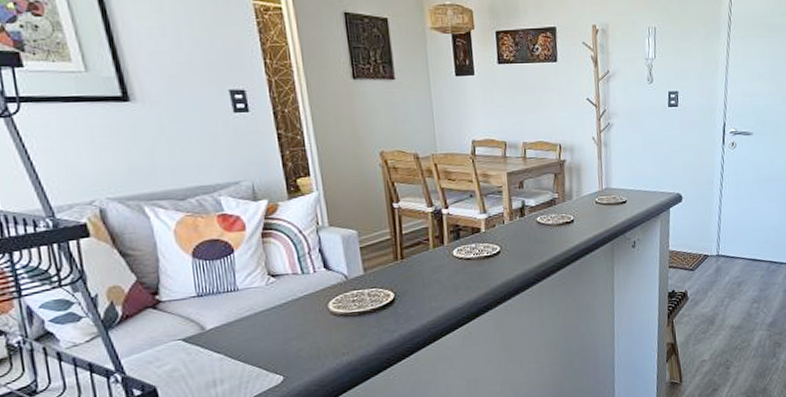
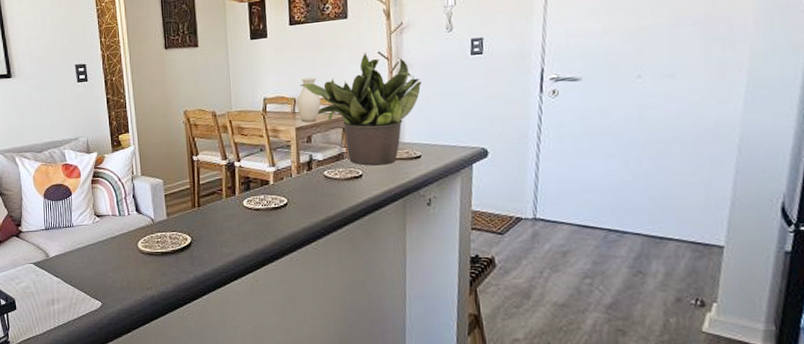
vase: none [507,121,532,167] -> present [297,77,321,123]
potted plant: none [510,97,627,211] -> present [300,52,422,166]

